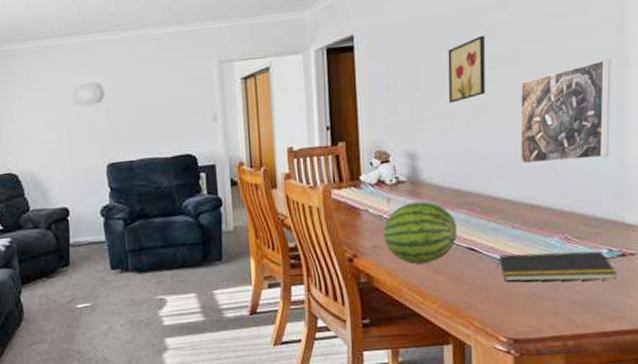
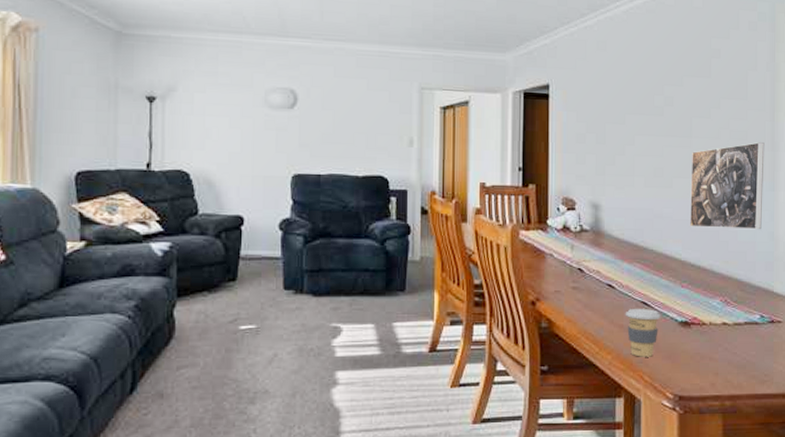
fruit: present [383,201,457,264] -> none [566,251,632,313]
wall art: present [448,35,486,103] -> none [631,103,664,161]
coffee cup: none [451,254,490,304] -> present [626,309,661,357]
notepad: present [497,251,617,282] -> none [667,312,767,344]

